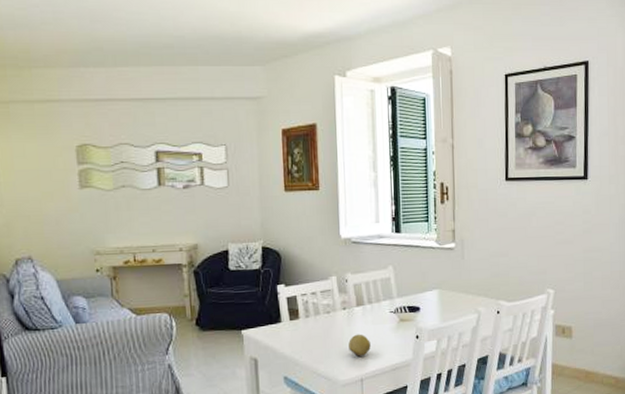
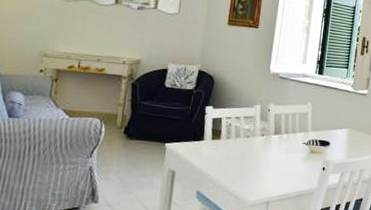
fruit: present [348,334,371,357] -> none [261,159,281,180]

